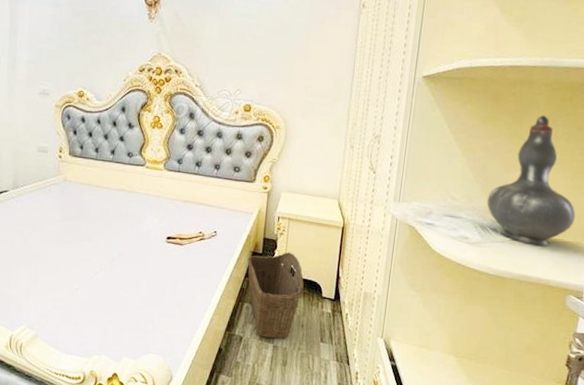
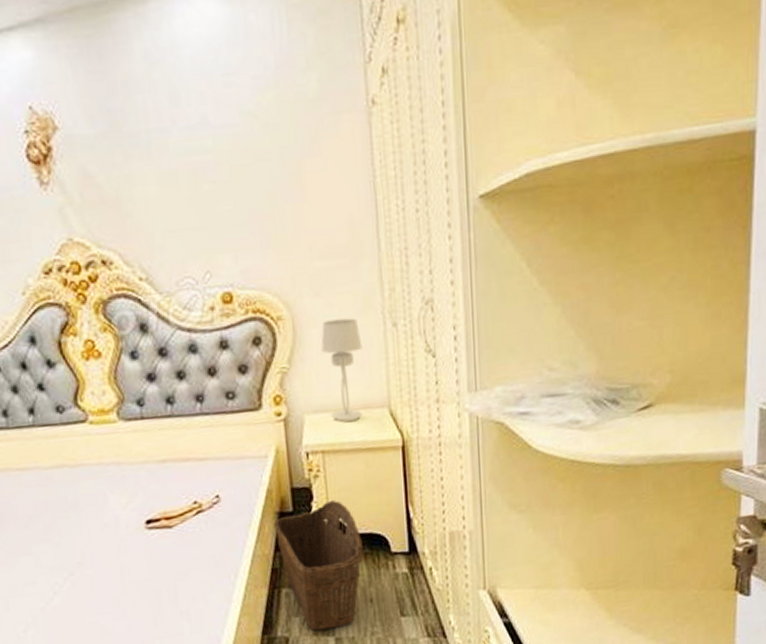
table lamp: none [298,135,329,204] -> present [321,318,363,423]
decorative vase: present [487,115,576,247] -> none [598,219,718,413]

